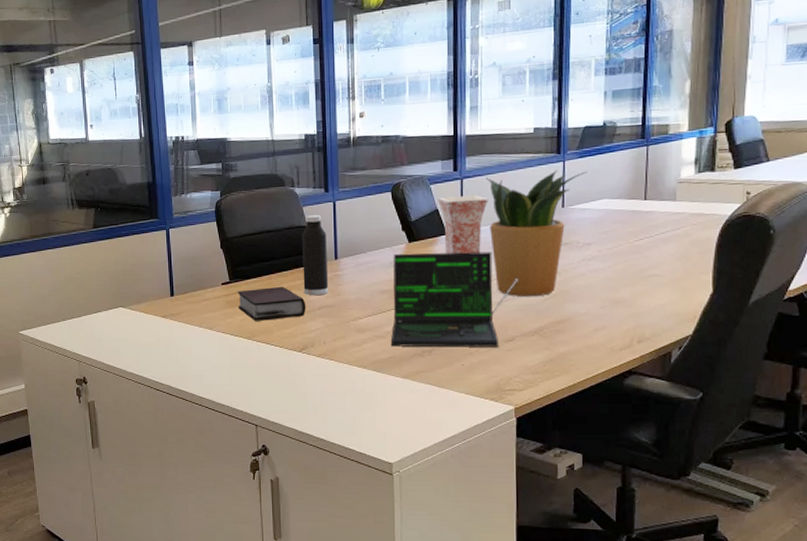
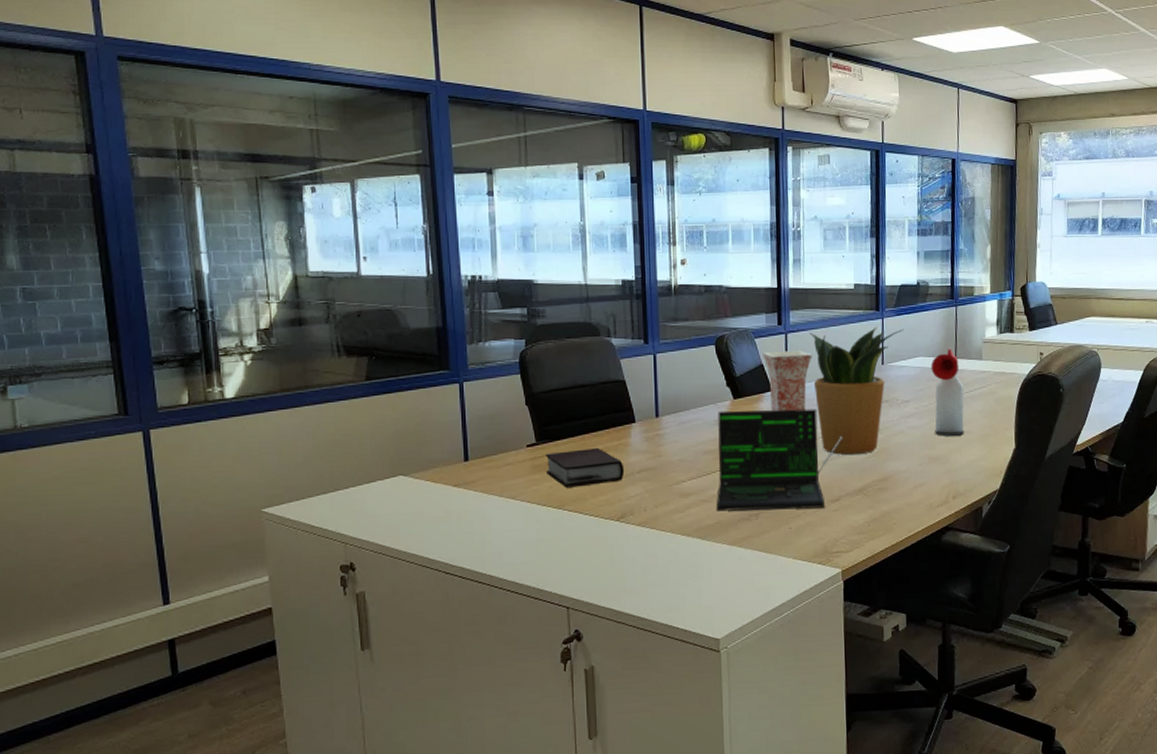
water bottle: present [302,215,328,296] -> none [619,368,648,458]
air horn: none [616,189,654,279] -> present [931,348,965,436]

